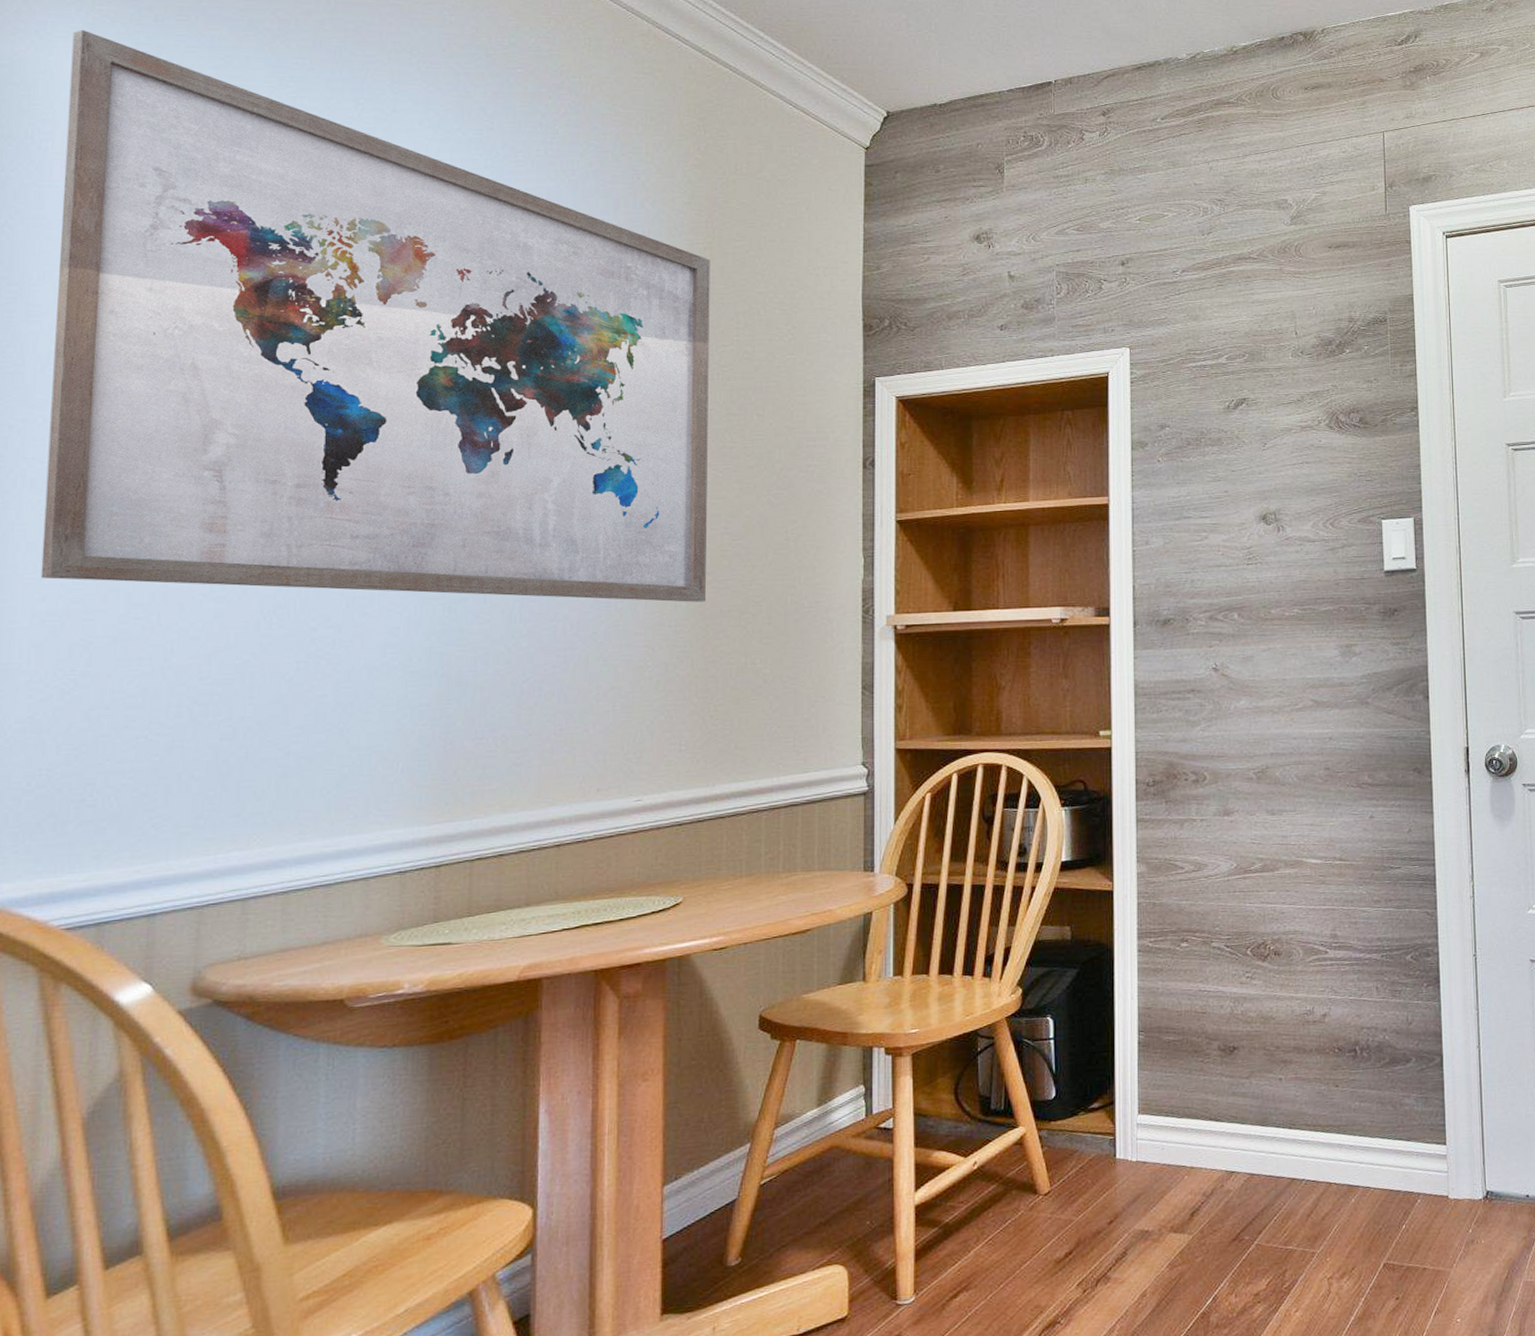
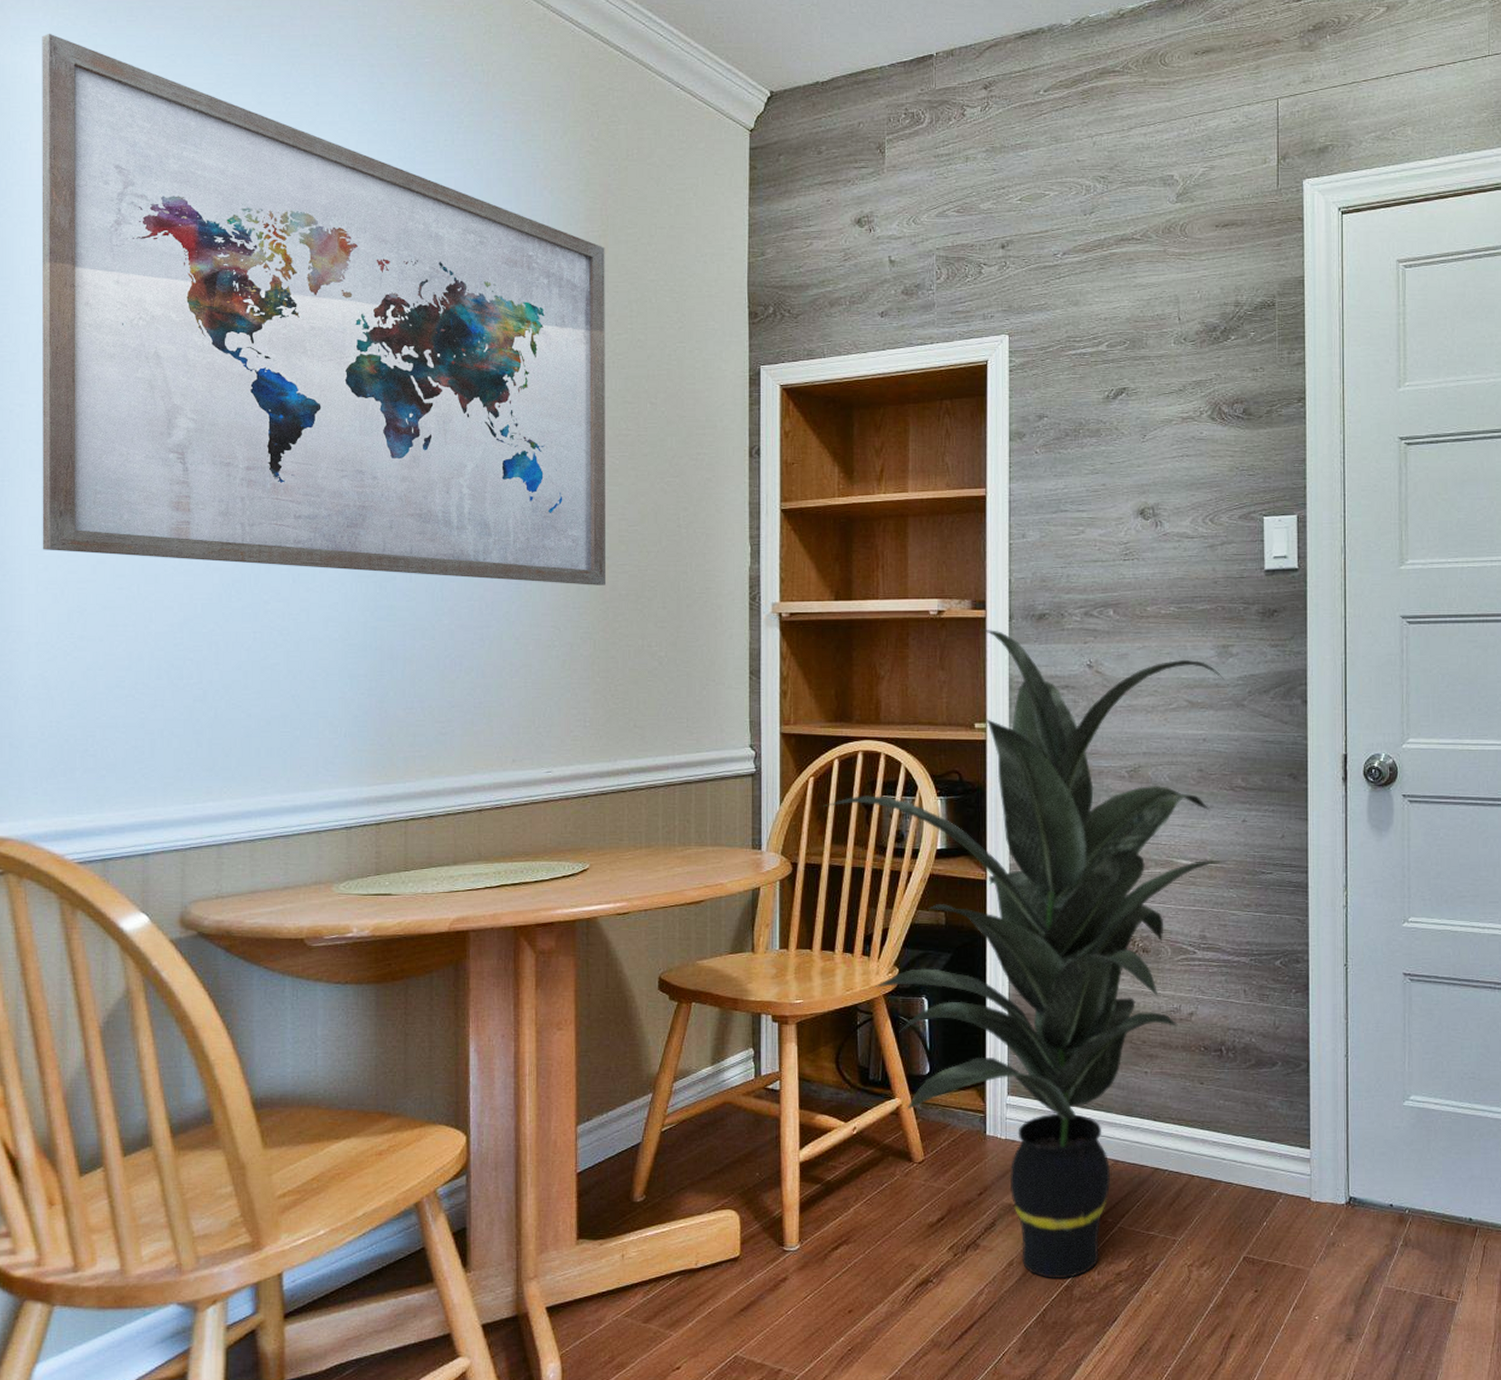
indoor plant: none [941,635,1358,1307] -> present [823,629,1229,1279]

